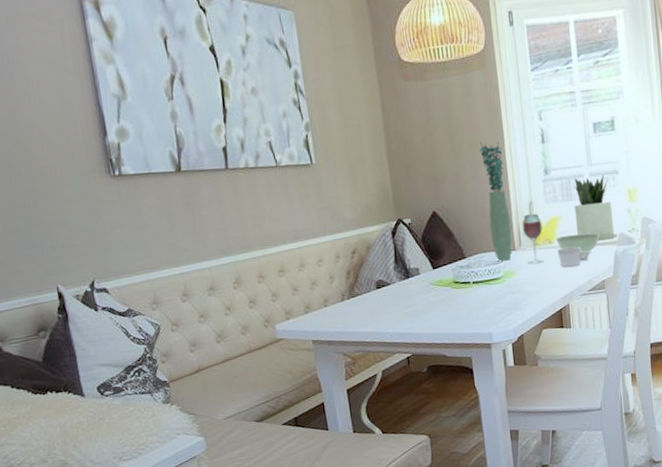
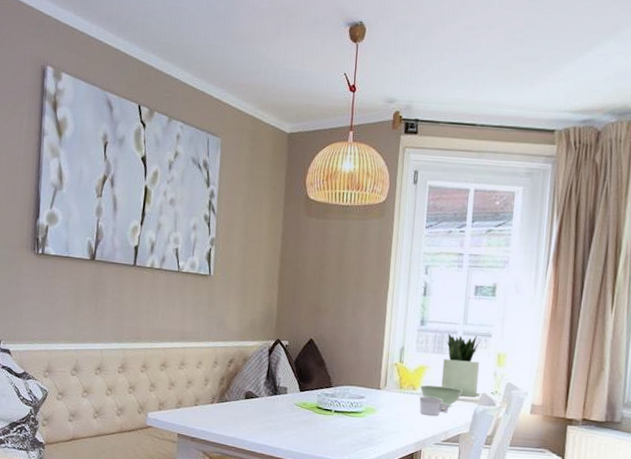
vase: present [479,141,513,262] -> none [359,283,385,398]
wineglass: present [522,213,544,265] -> none [389,358,410,407]

